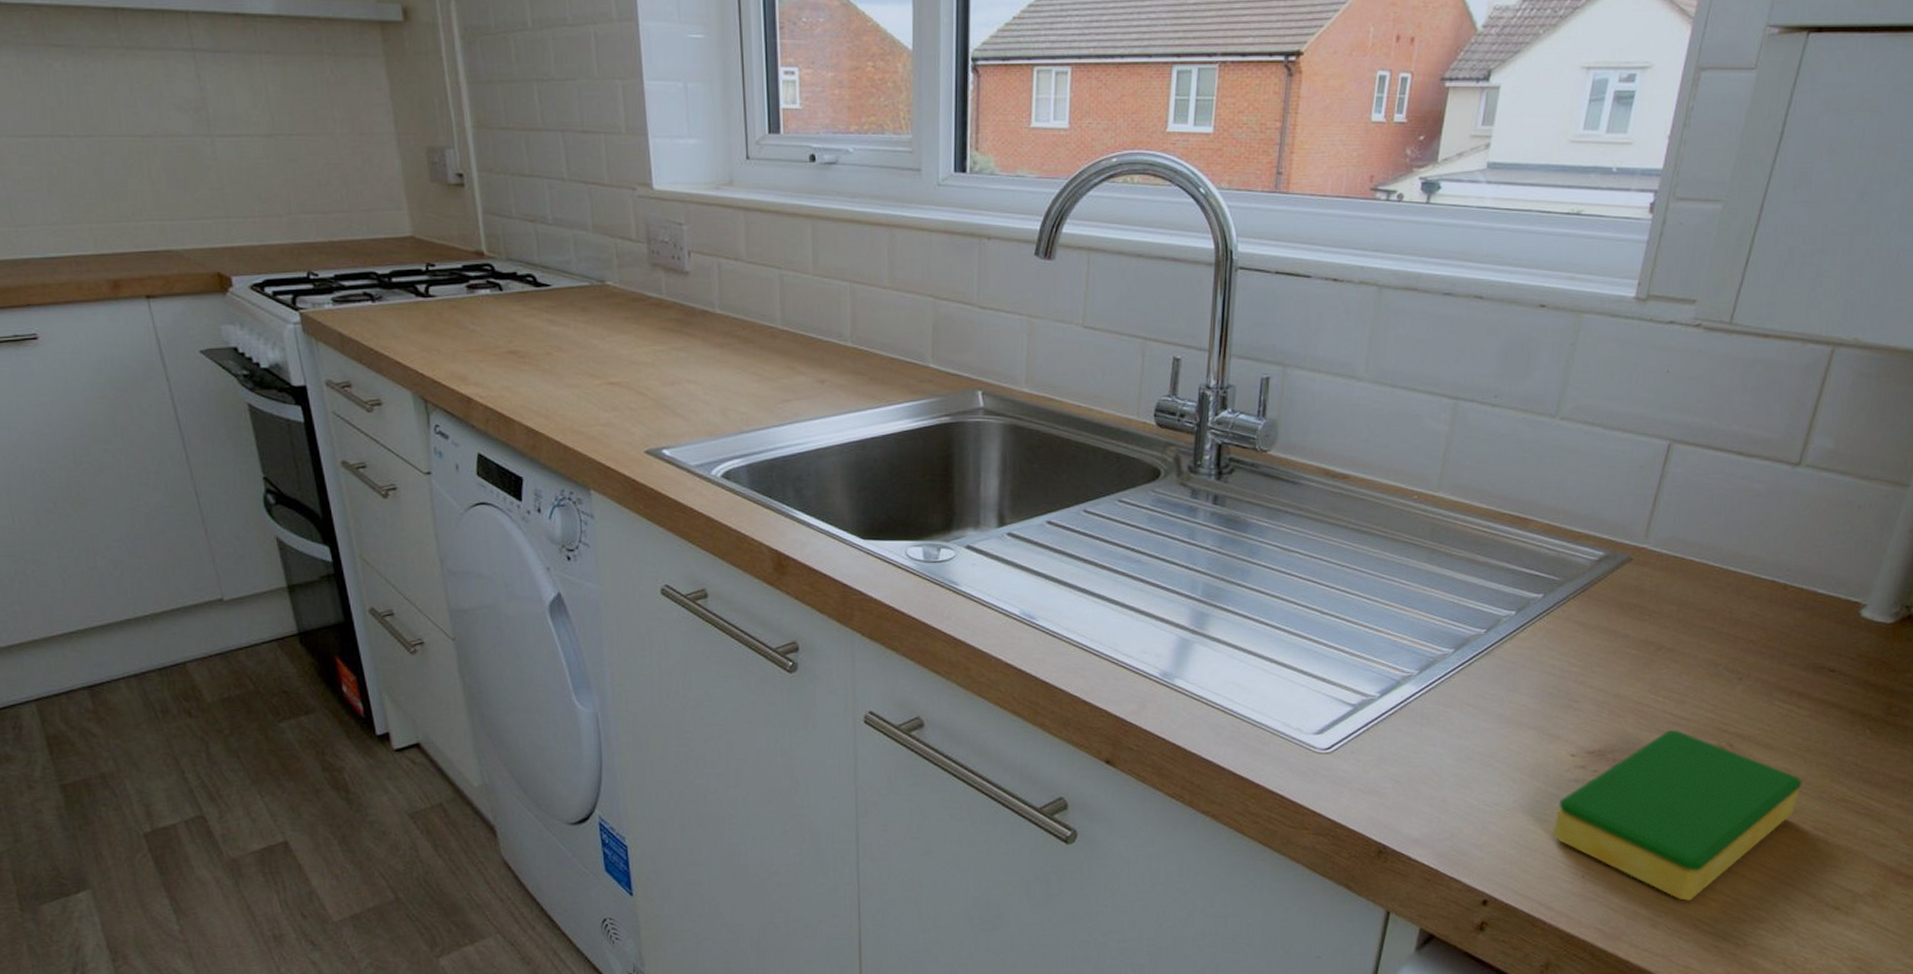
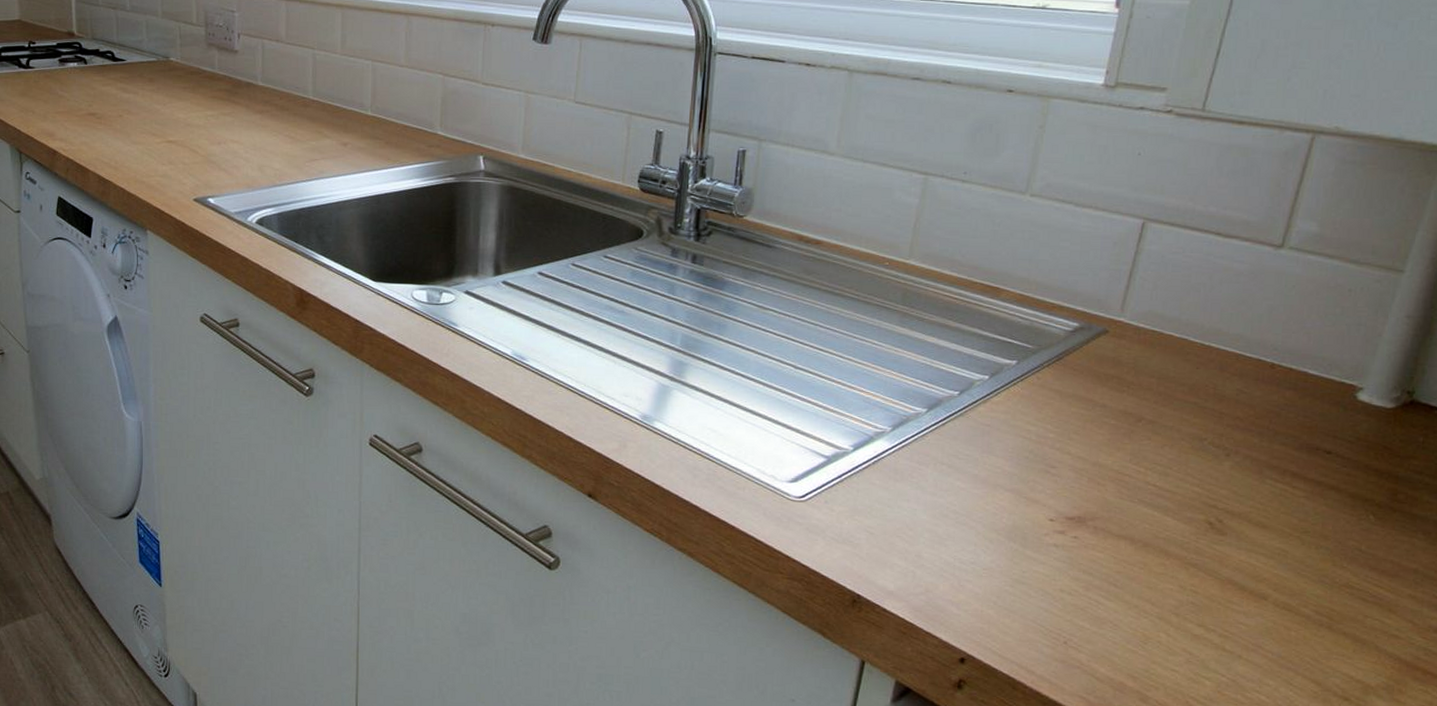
dish sponge: present [1552,729,1803,901] -> none [1031,501,1301,677]

